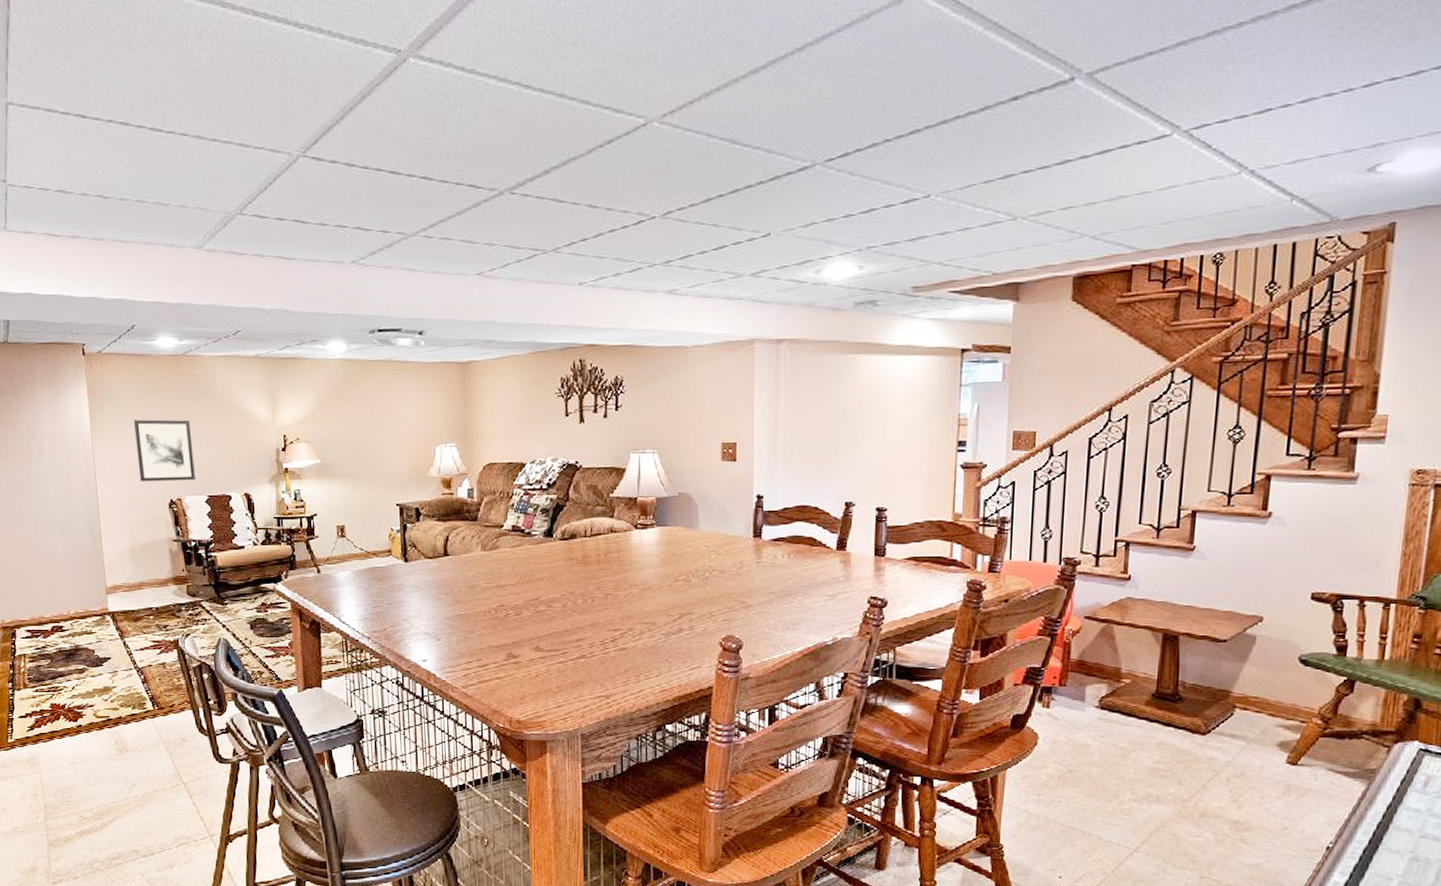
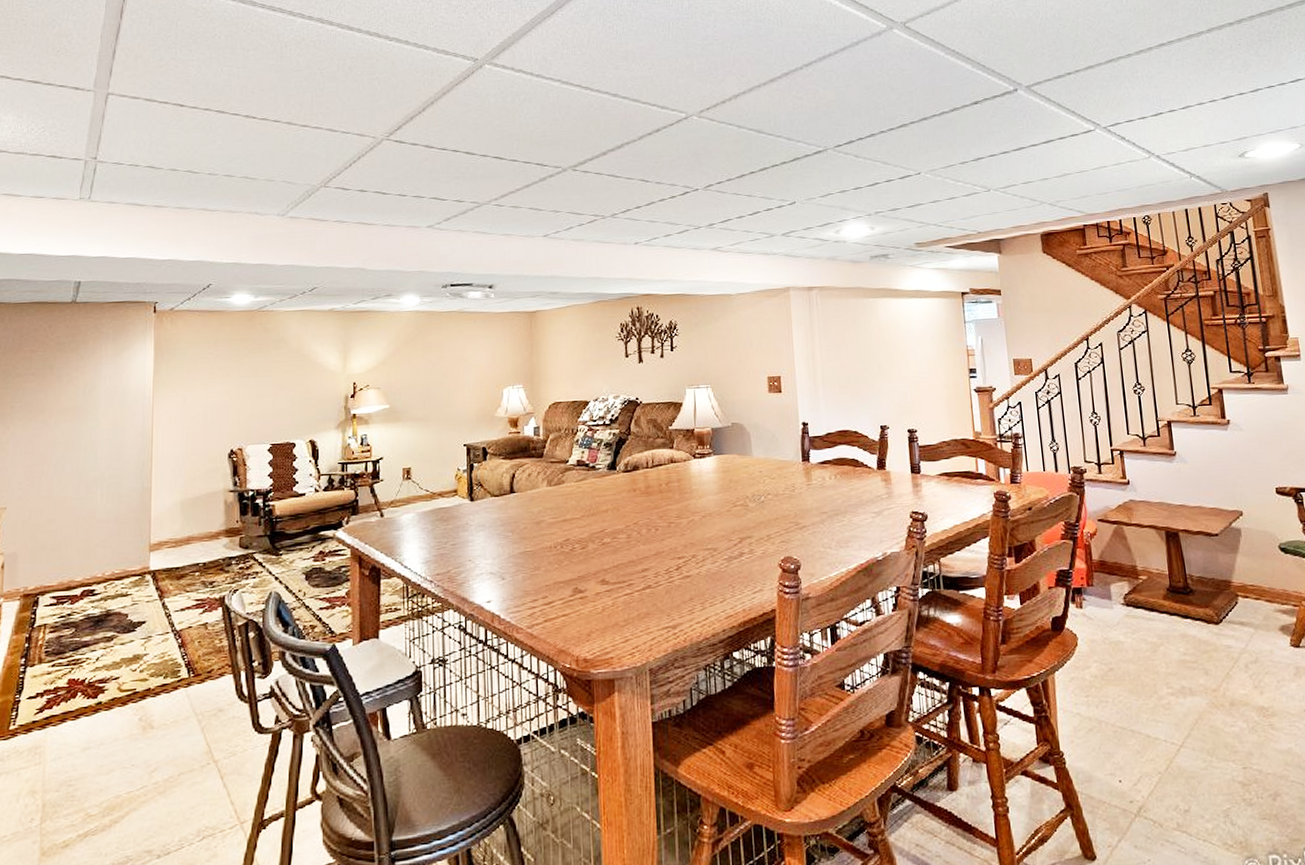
wall art: present [134,419,195,482] -> none [199,371,259,433]

